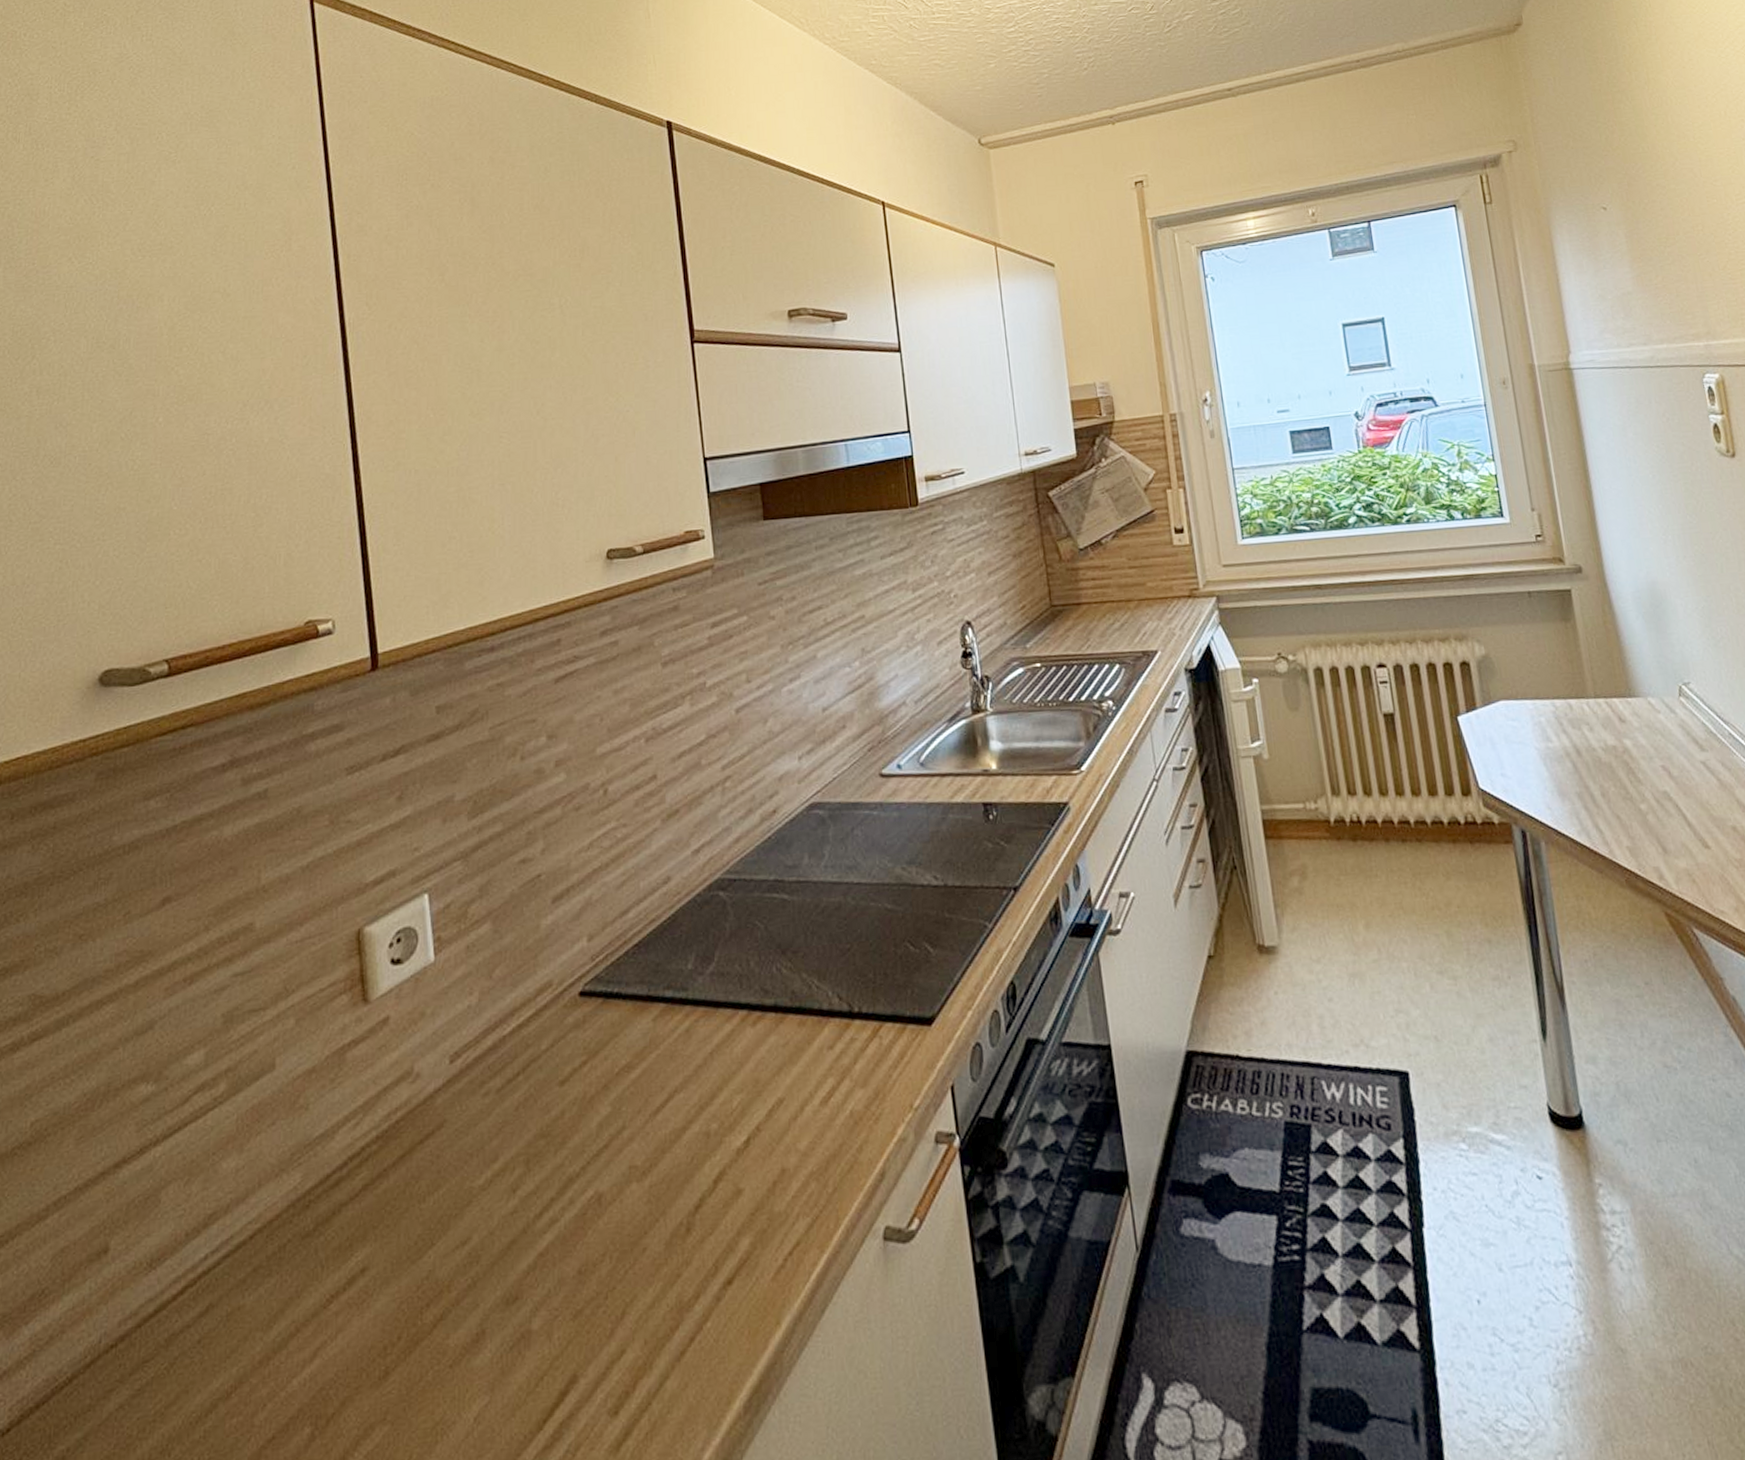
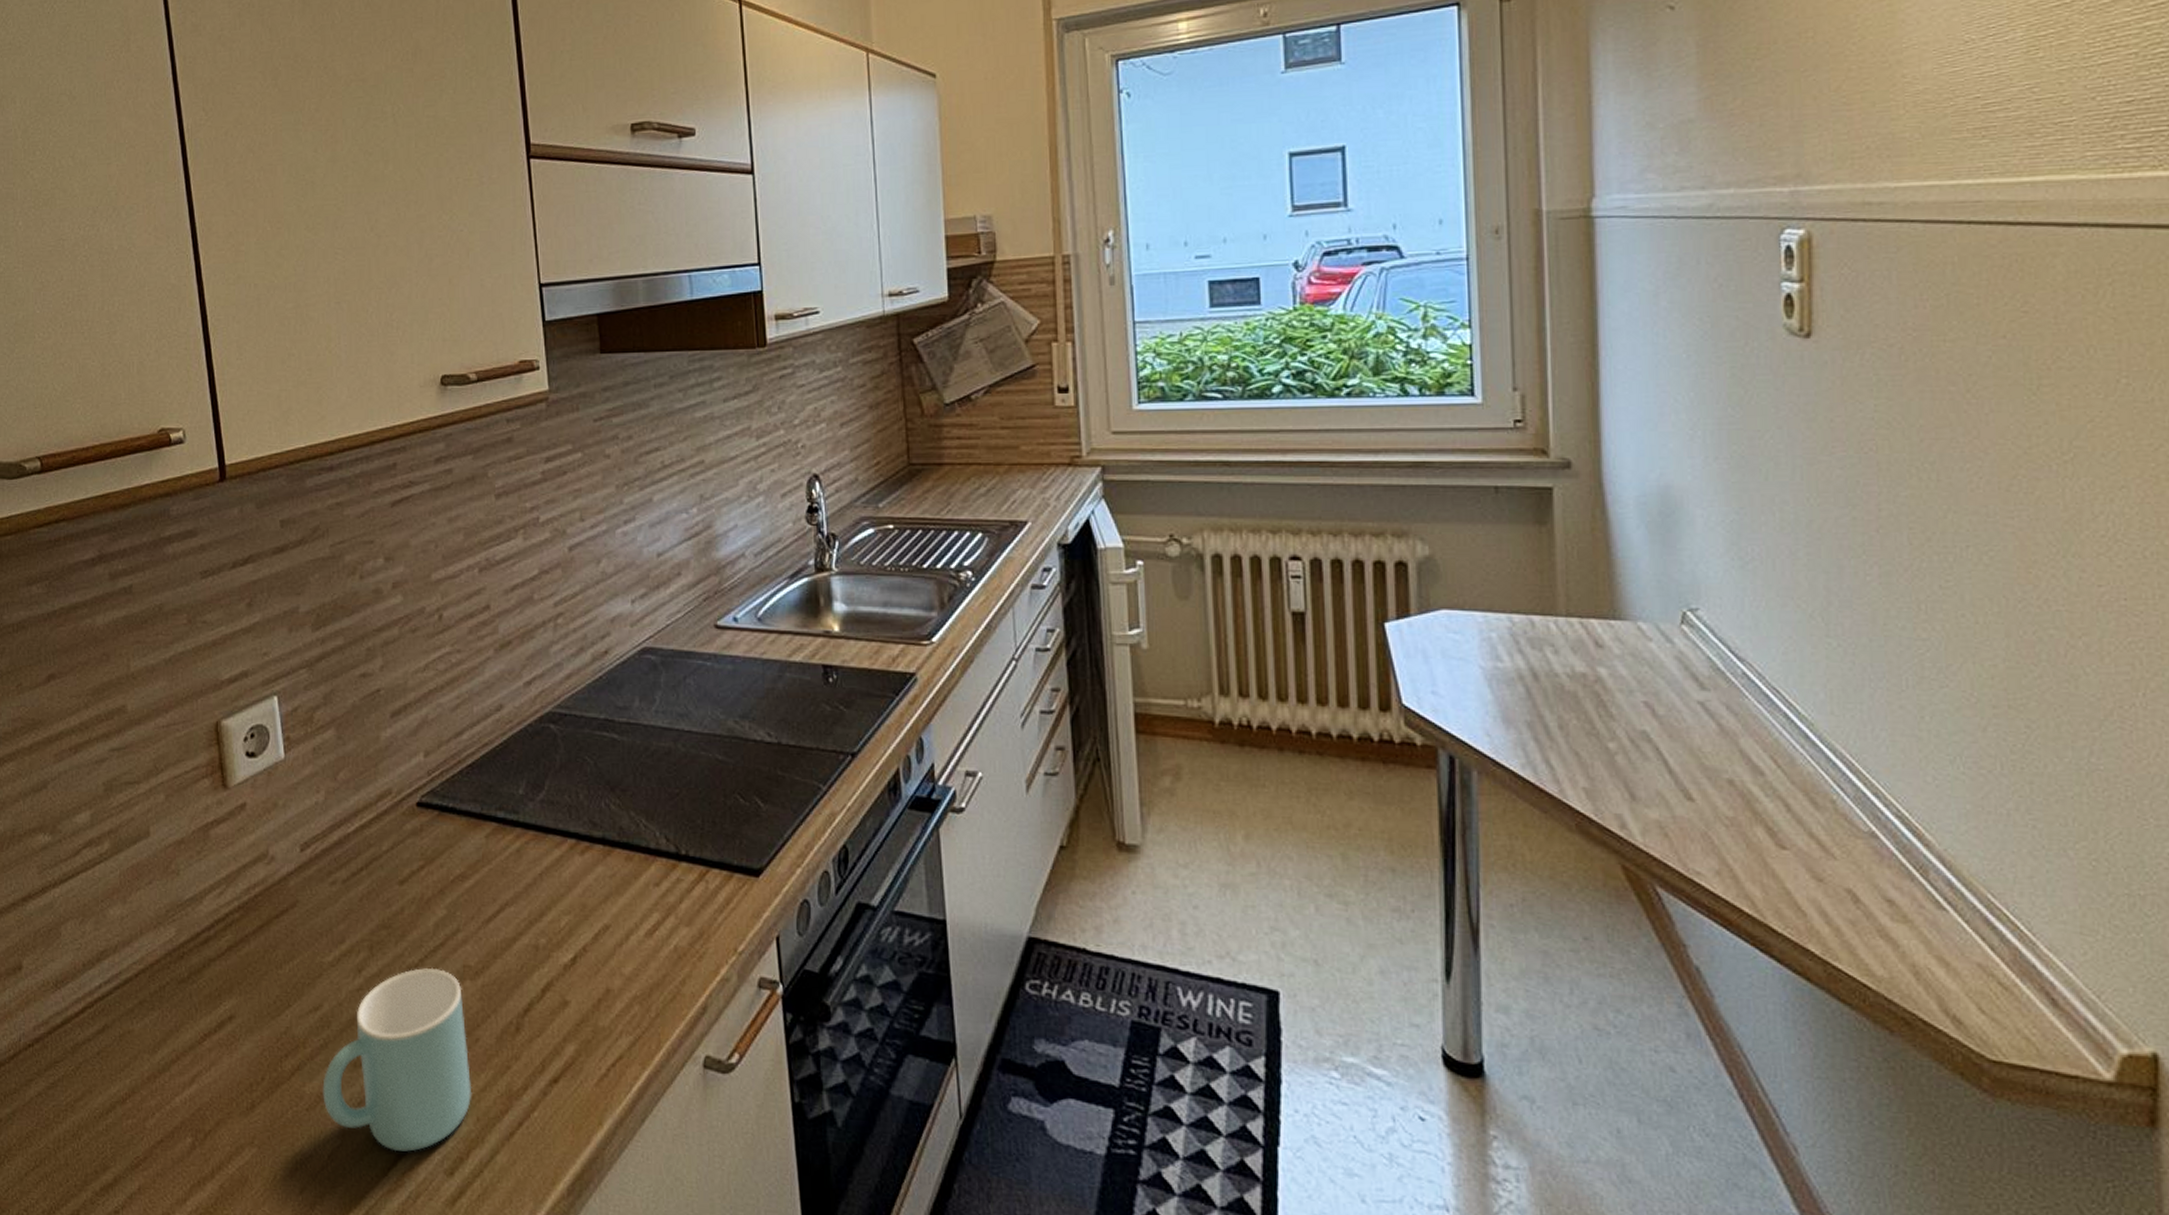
mug: none [469,1174,639,1399] -> present [322,967,472,1152]

